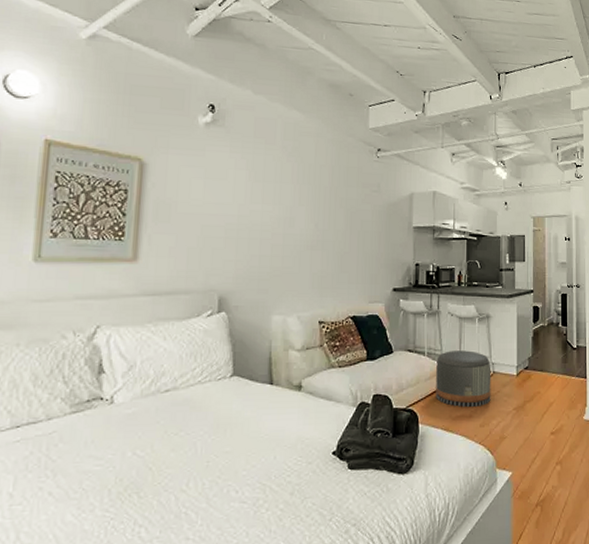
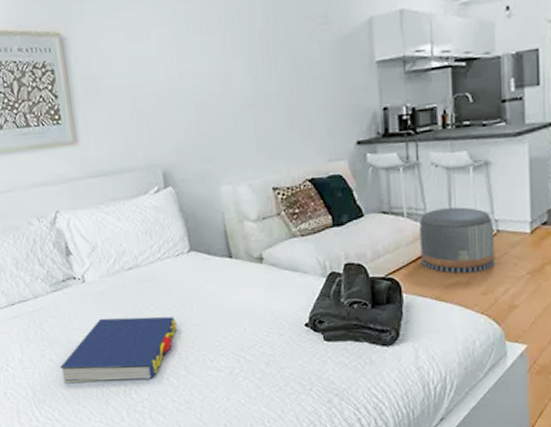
book: none [59,443,206,523] -> present [59,316,177,384]

